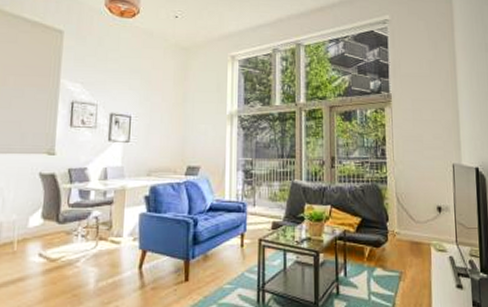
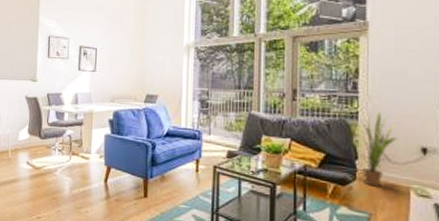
house plant: none [382,176,419,246] -> present [352,112,397,187]

